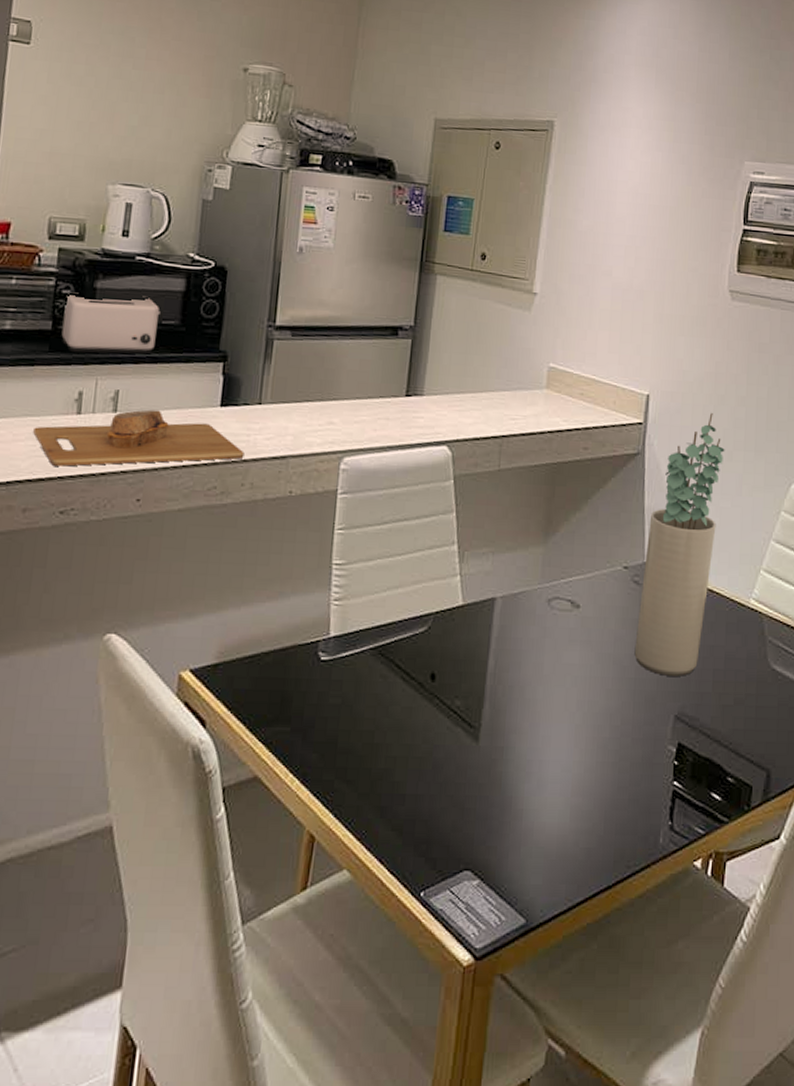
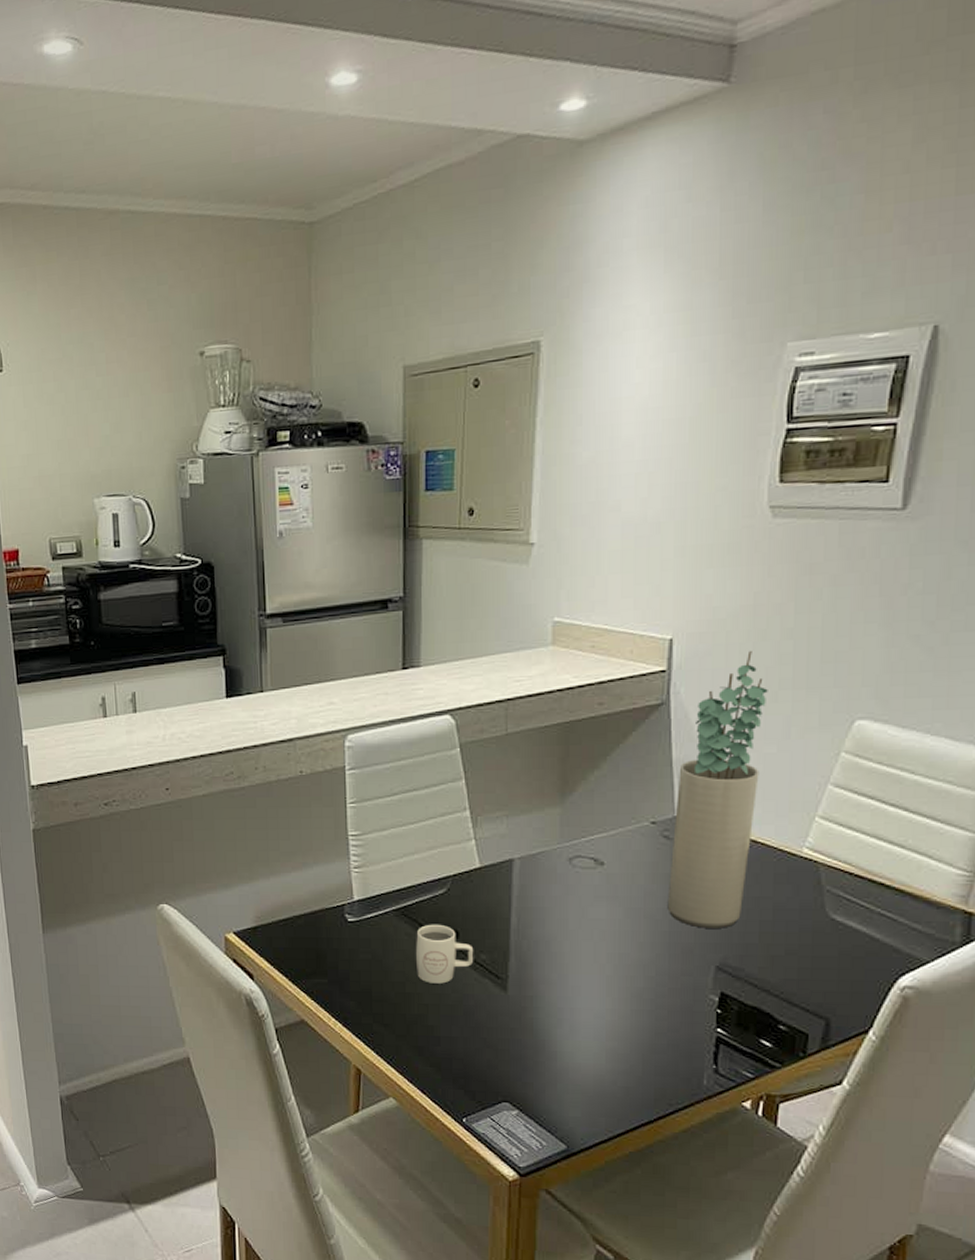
cutting board: present [33,409,244,467] -> none [71,707,254,765]
toaster: present [61,292,160,355] -> none [76,601,160,662]
mug: none [388,665,449,733] -> present [415,924,474,984]

